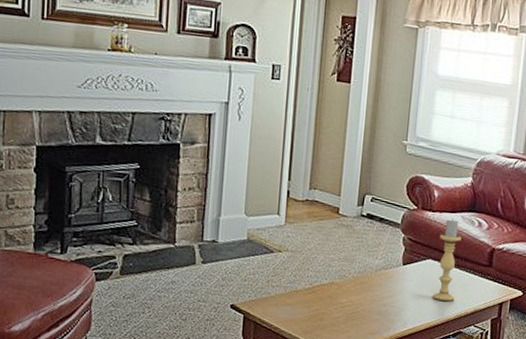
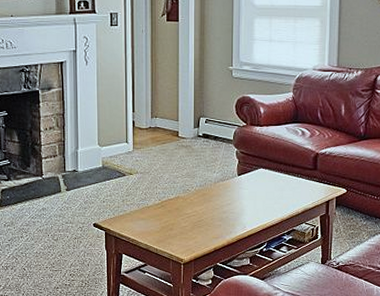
candle holder: present [432,218,461,301] -> none [266,130,288,203]

